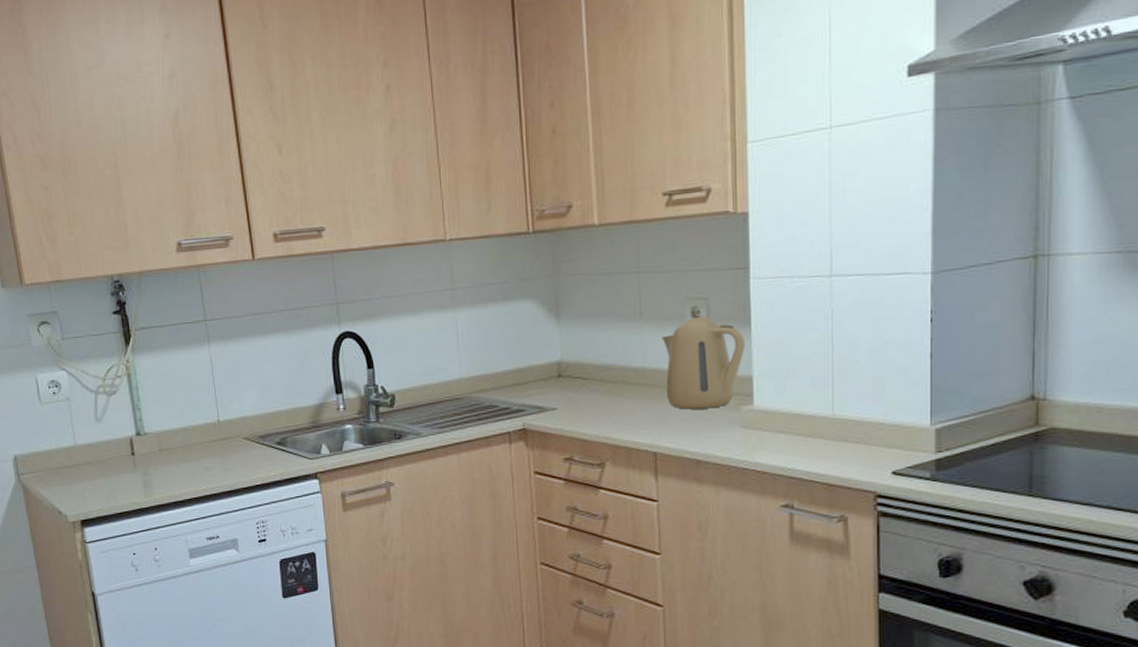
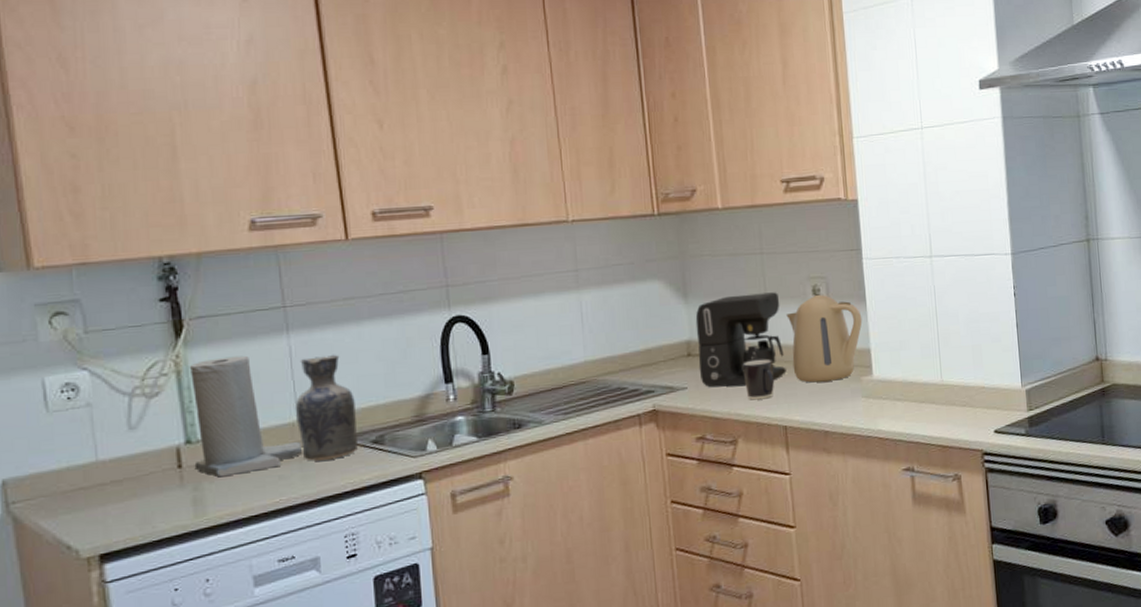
paper towel: none [136,362,222,465] -> present [189,355,302,477]
ceramic jug: none [215,364,265,457] -> present [294,354,358,461]
coffee maker: none [567,313,659,410] -> present [695,292,786,387]
mug: none [613,382,645,424] -> present [742,358,774,400]

